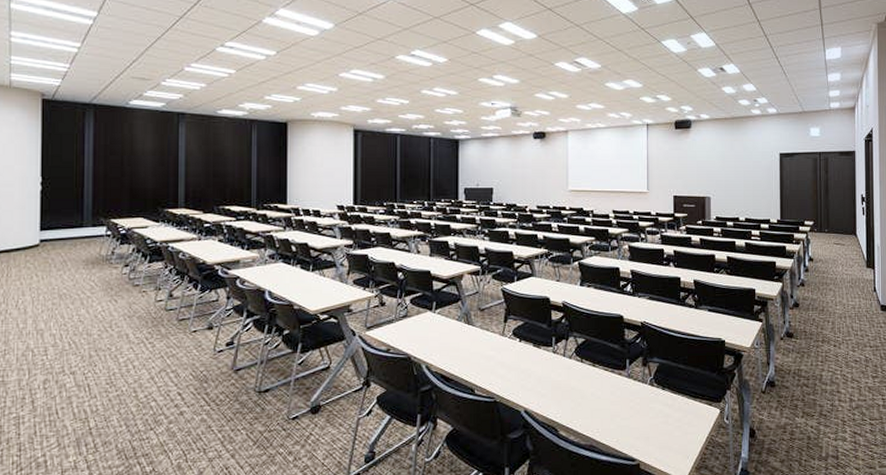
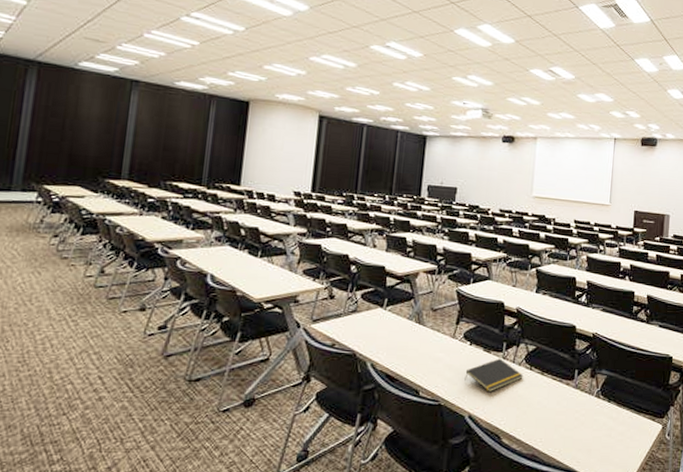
notepad: none [517,352,575,387] -> present [464,358,523,393]

